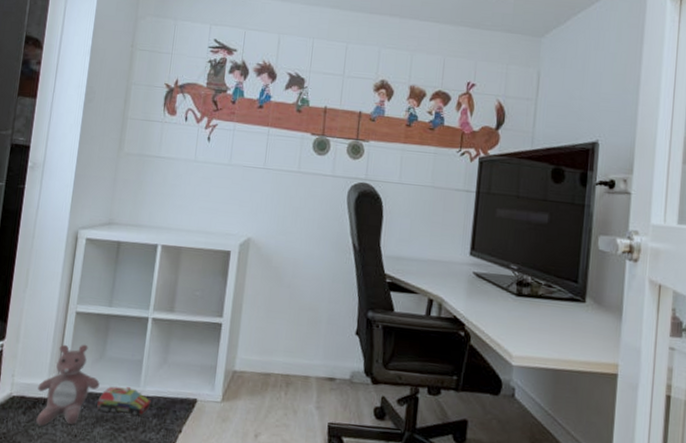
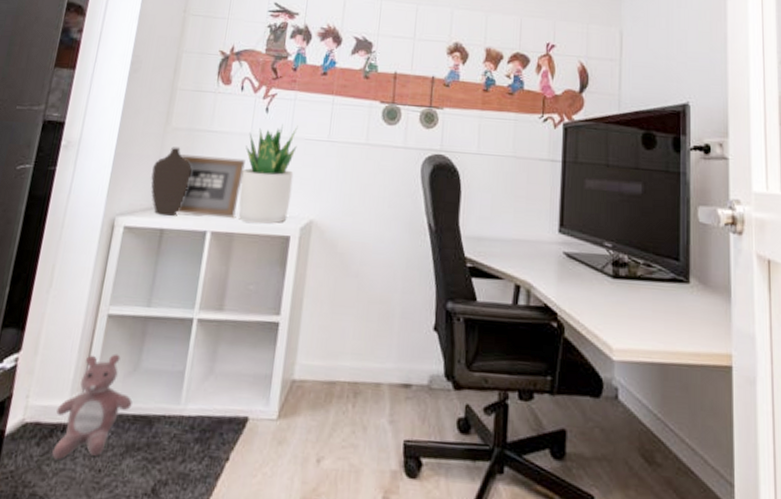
toy car: present [97,386,151,417] -> none [127,405,194,443]
decorative vase: none [107,170,143,231] -> present [150,147,192,216]
picture frame: none [131,177,190,234] -> present [176,154,246,218]
planter: none [185,152,237,241] -> present [238,124,298,225]

